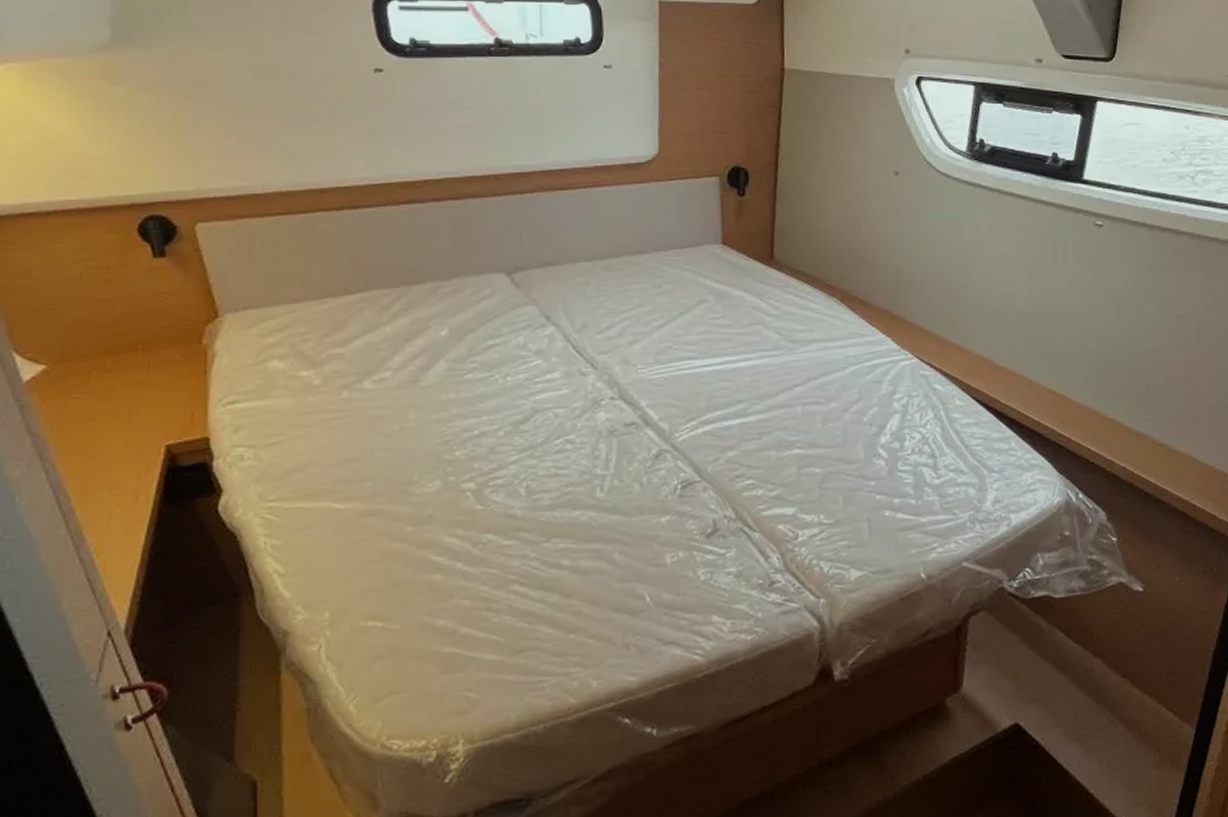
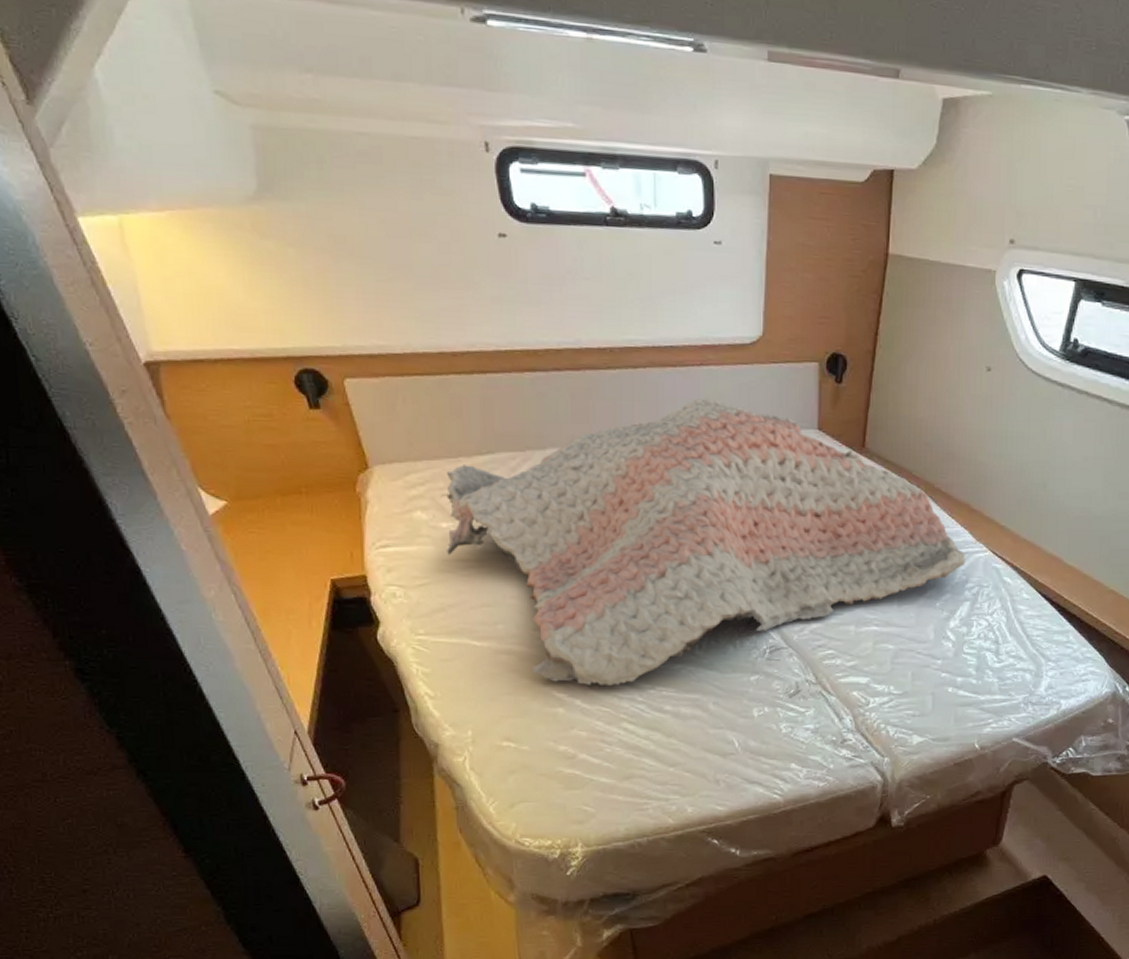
blanket: none [301,219,891,544] -> present [440,397,965,687]

